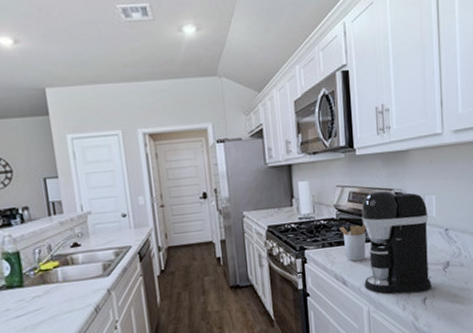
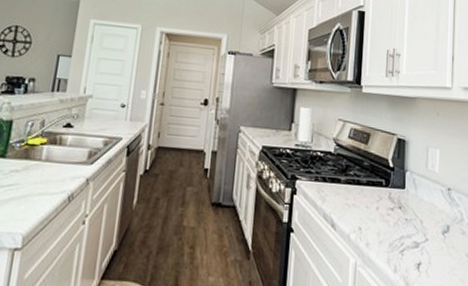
utensil holder: present [339,224,366,262] -> none [336,162,364,204]
coffee maker: present [361,190,432,294] -> none [354,132,431,255]

